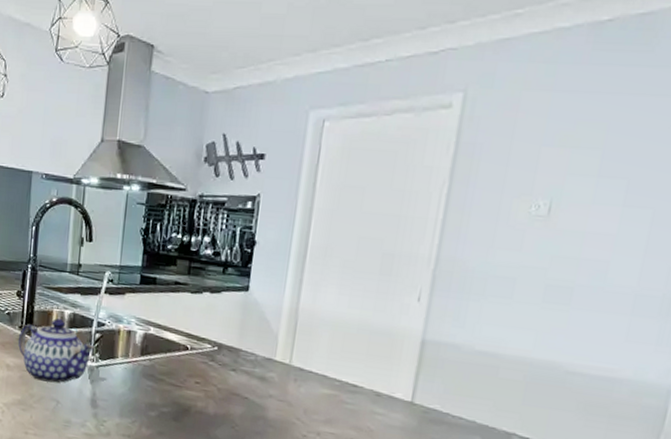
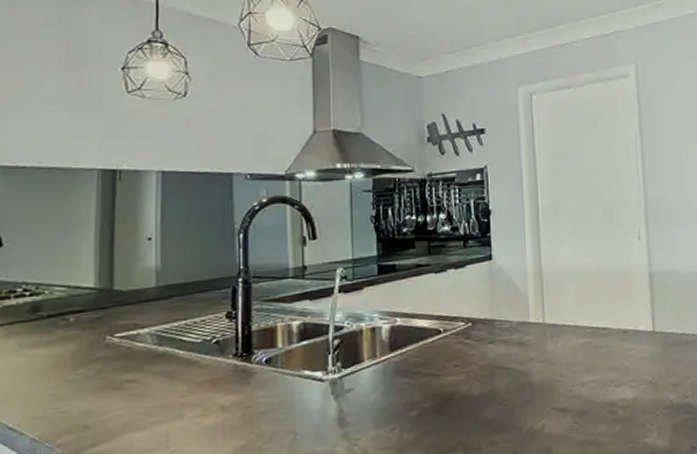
teapot: present [18,317,94,383] -> none [233,332,334,414]

